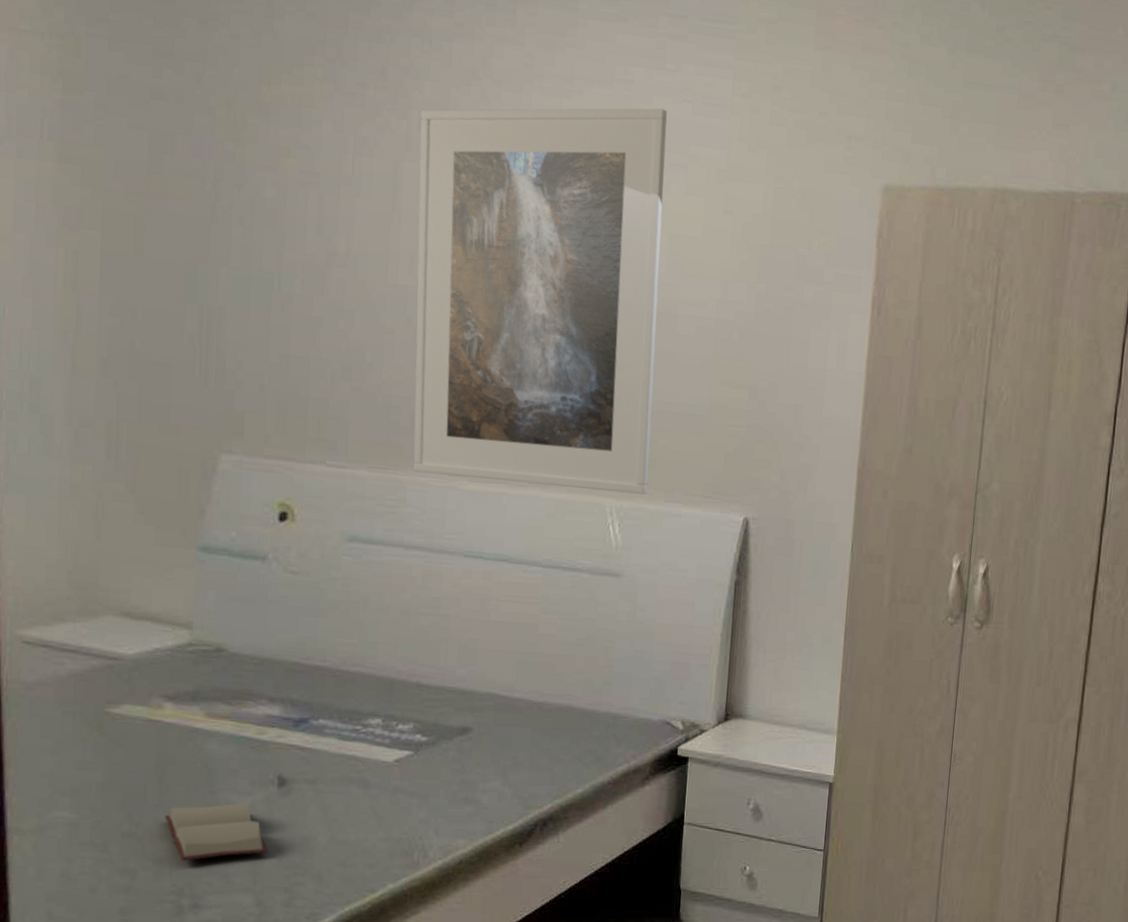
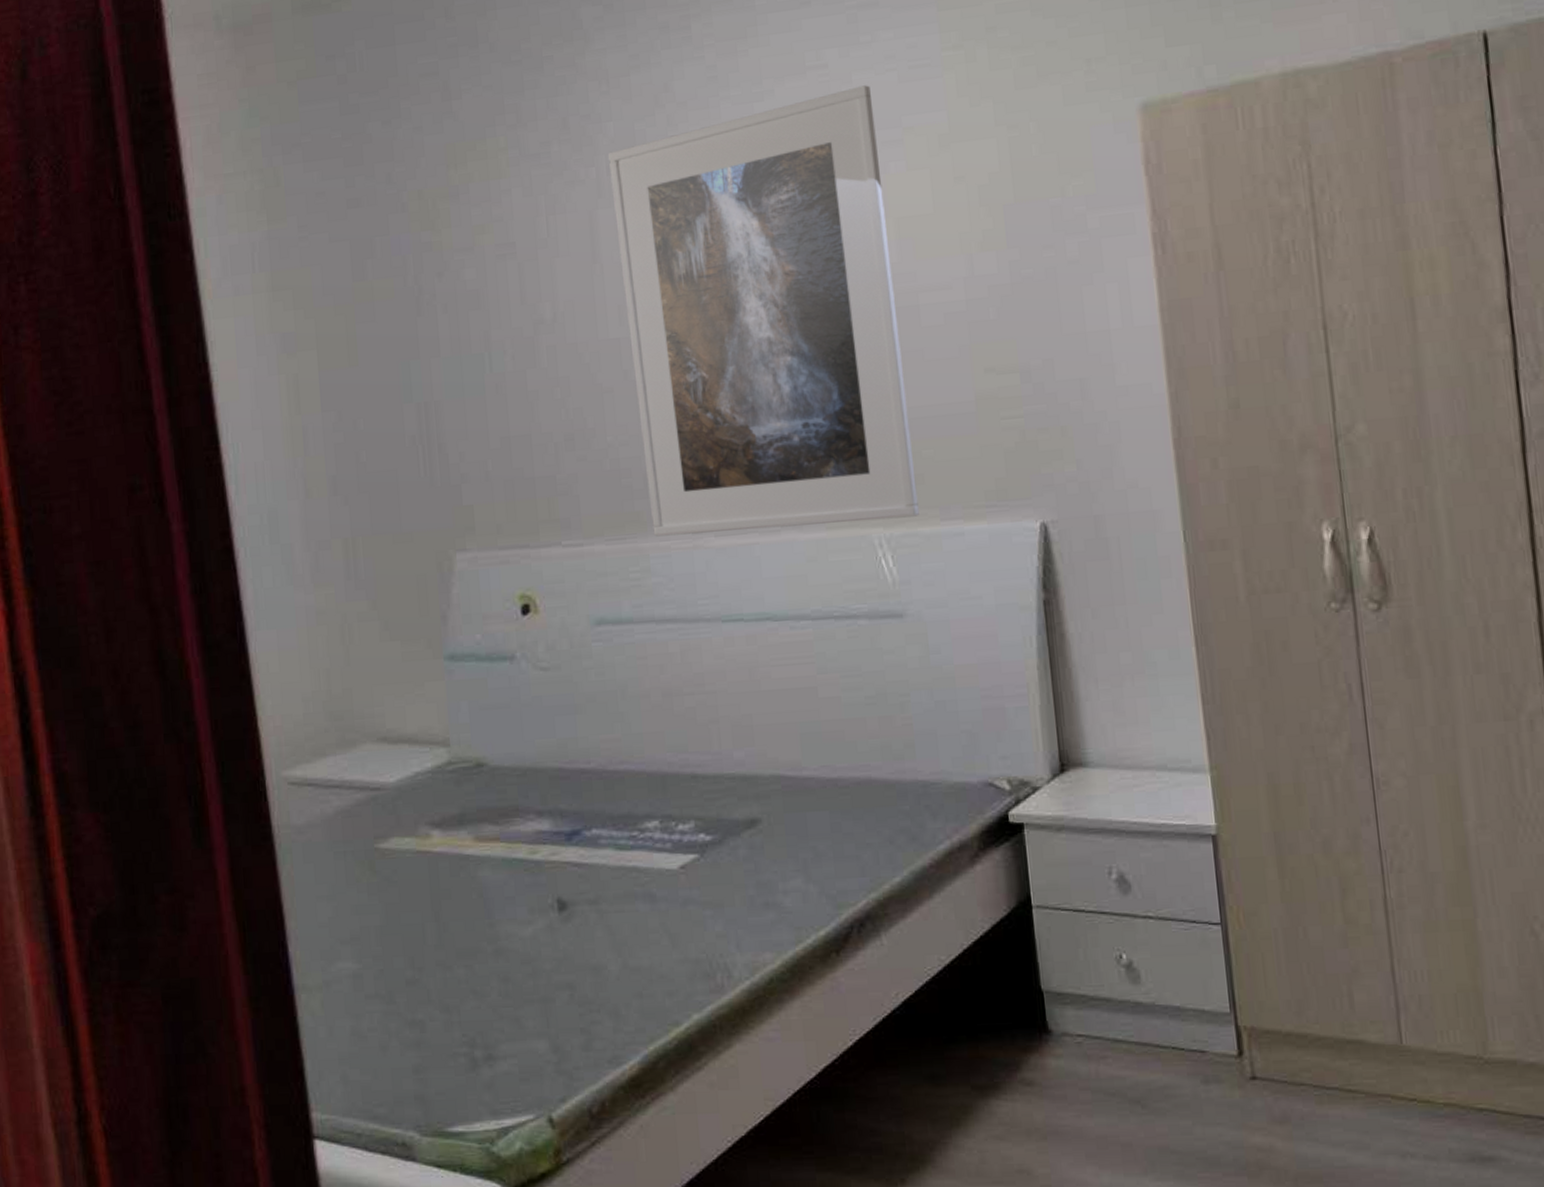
hardback book: present [165,802,268,861] -> none [447,933,558,1007]

